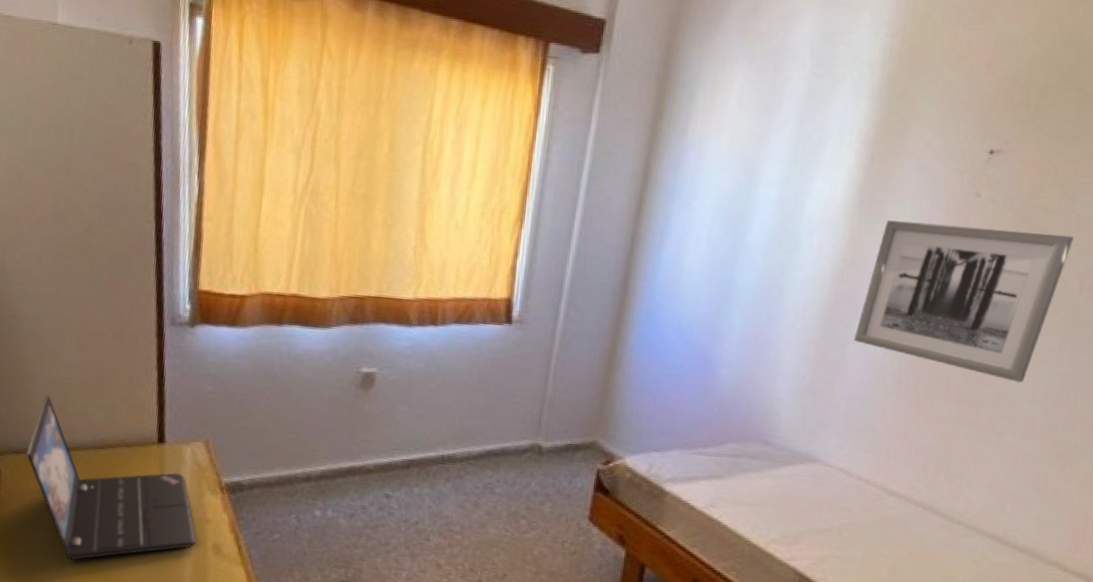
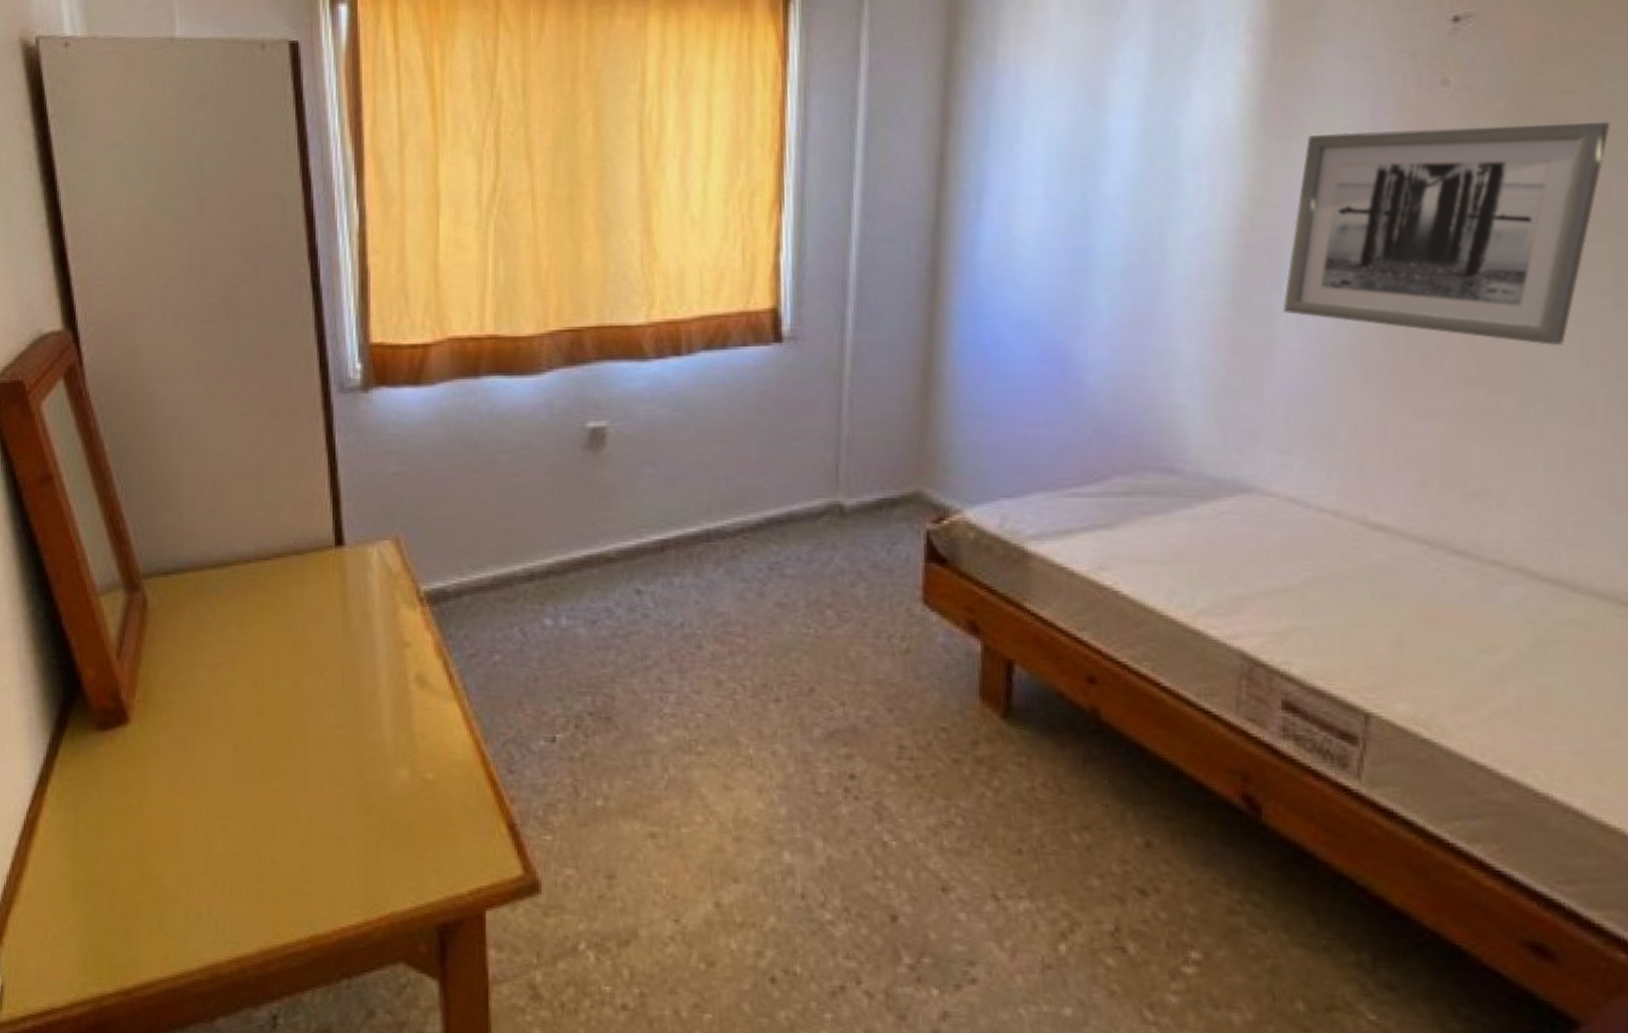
laptop: present [26,393,197,561] -> none [176,495,395,709]

